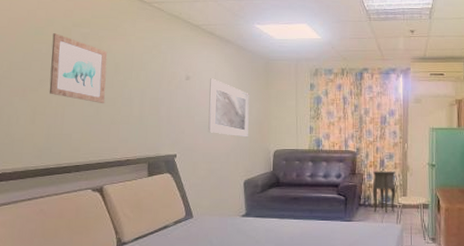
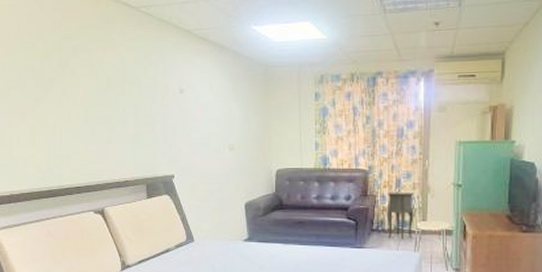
wall art: present [49,33,108,103] -> none [44,48,100,122]
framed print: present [208,78,249,138] -> none [205,90,248,156]

